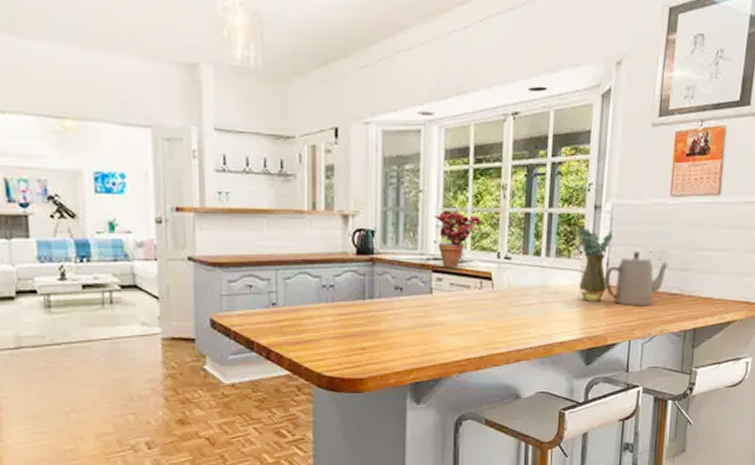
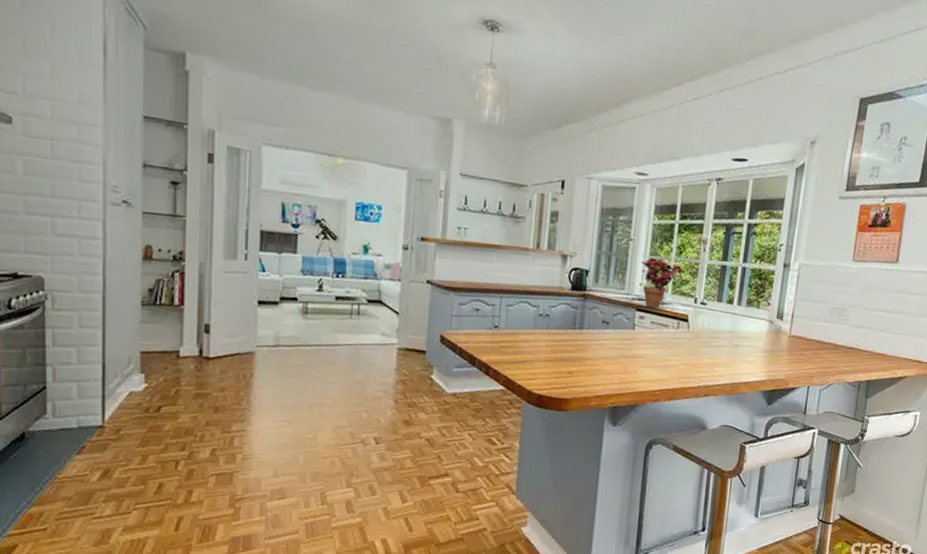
vase: present [576,224,613,301] -> none [765,279,799,349]
teapot: present [604,251,668,307] -> none [789,307,848,357]

